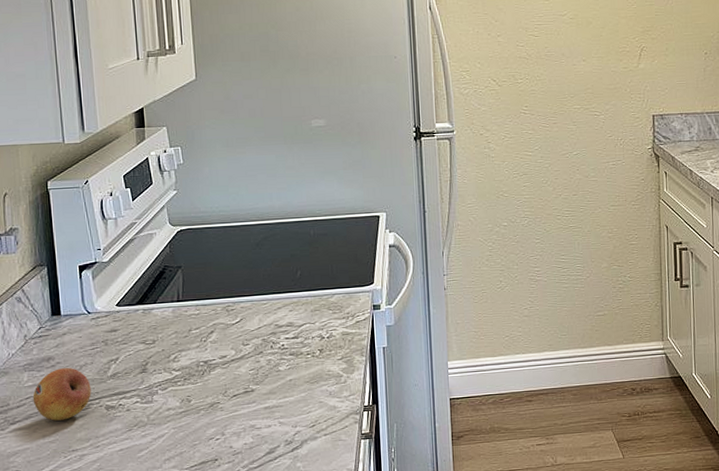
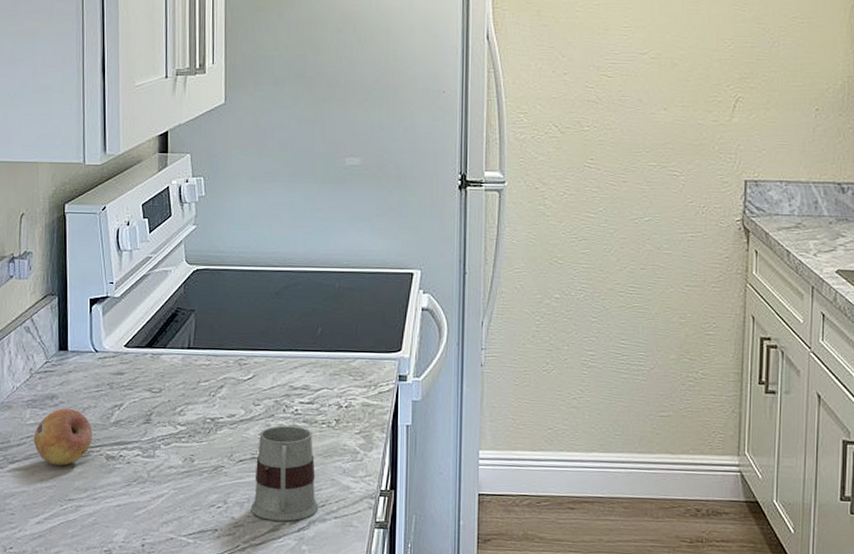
mug: none [247,359,310,445] -> present [250,425,319,521]

